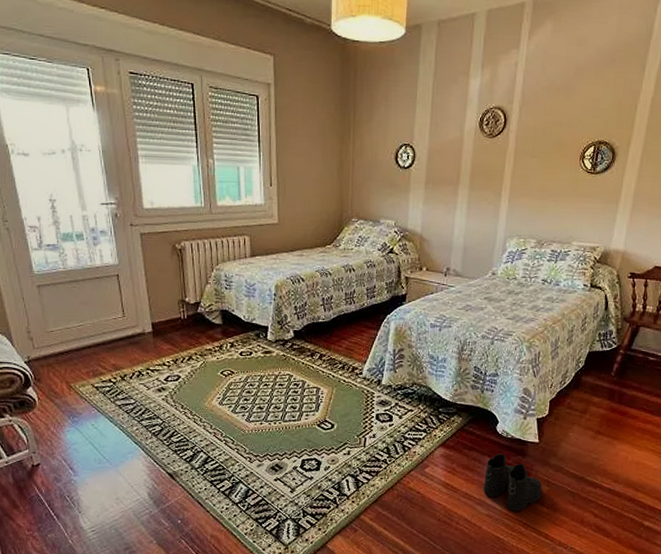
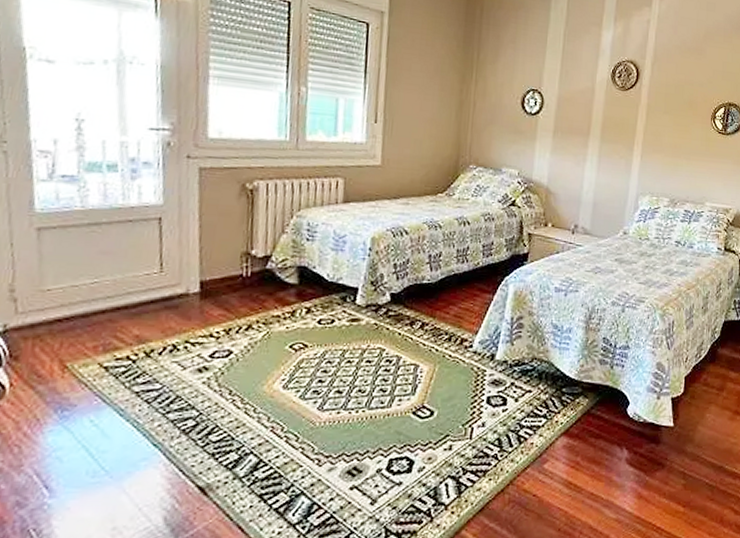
boots: present [483,453,542,512] -> none [612,441,678,513]

